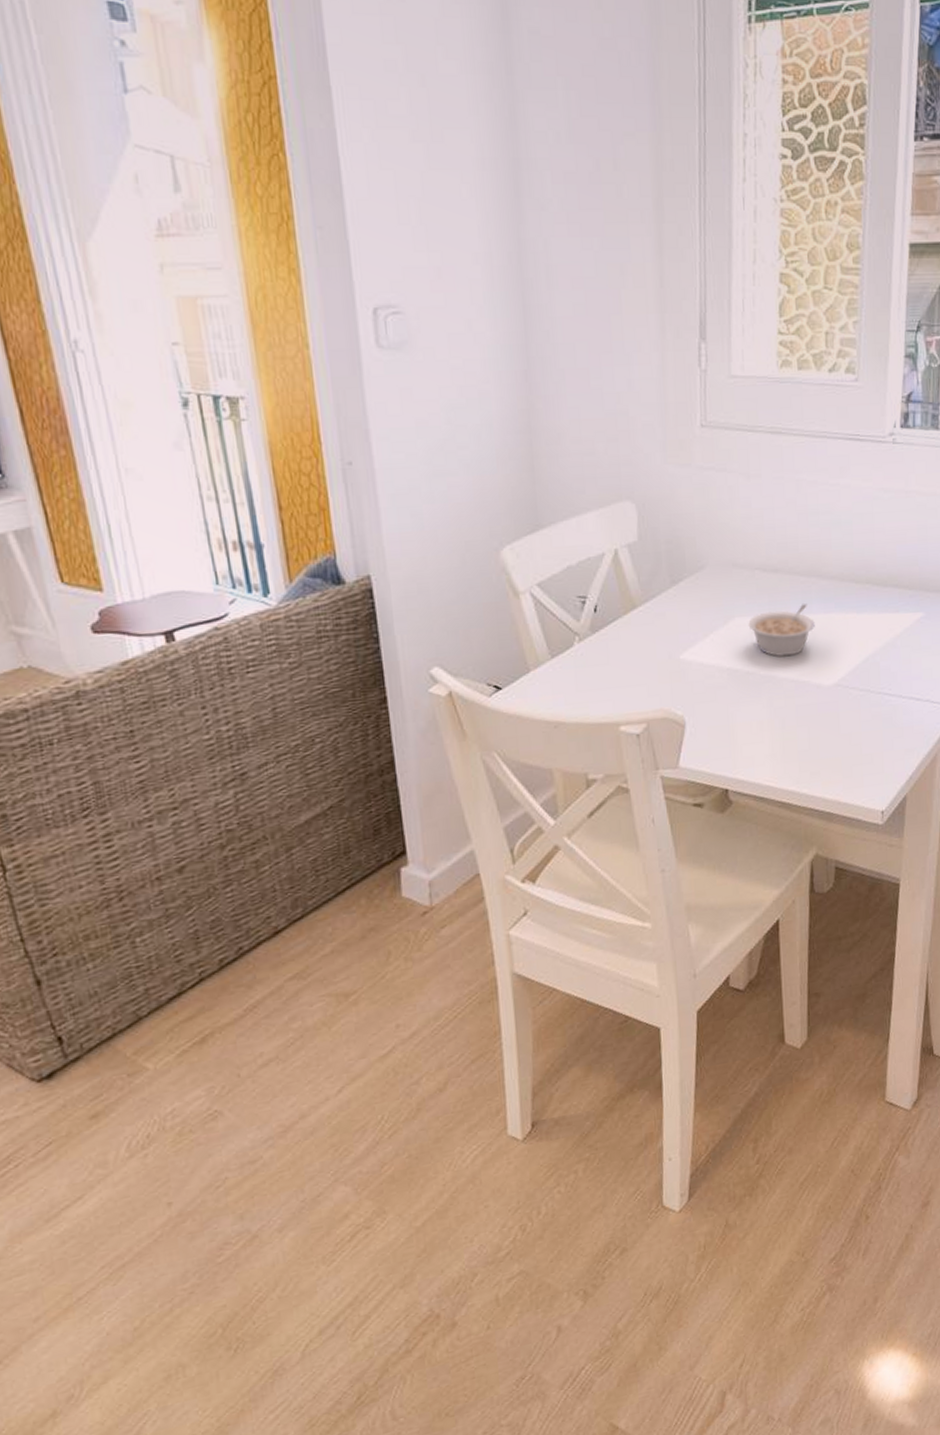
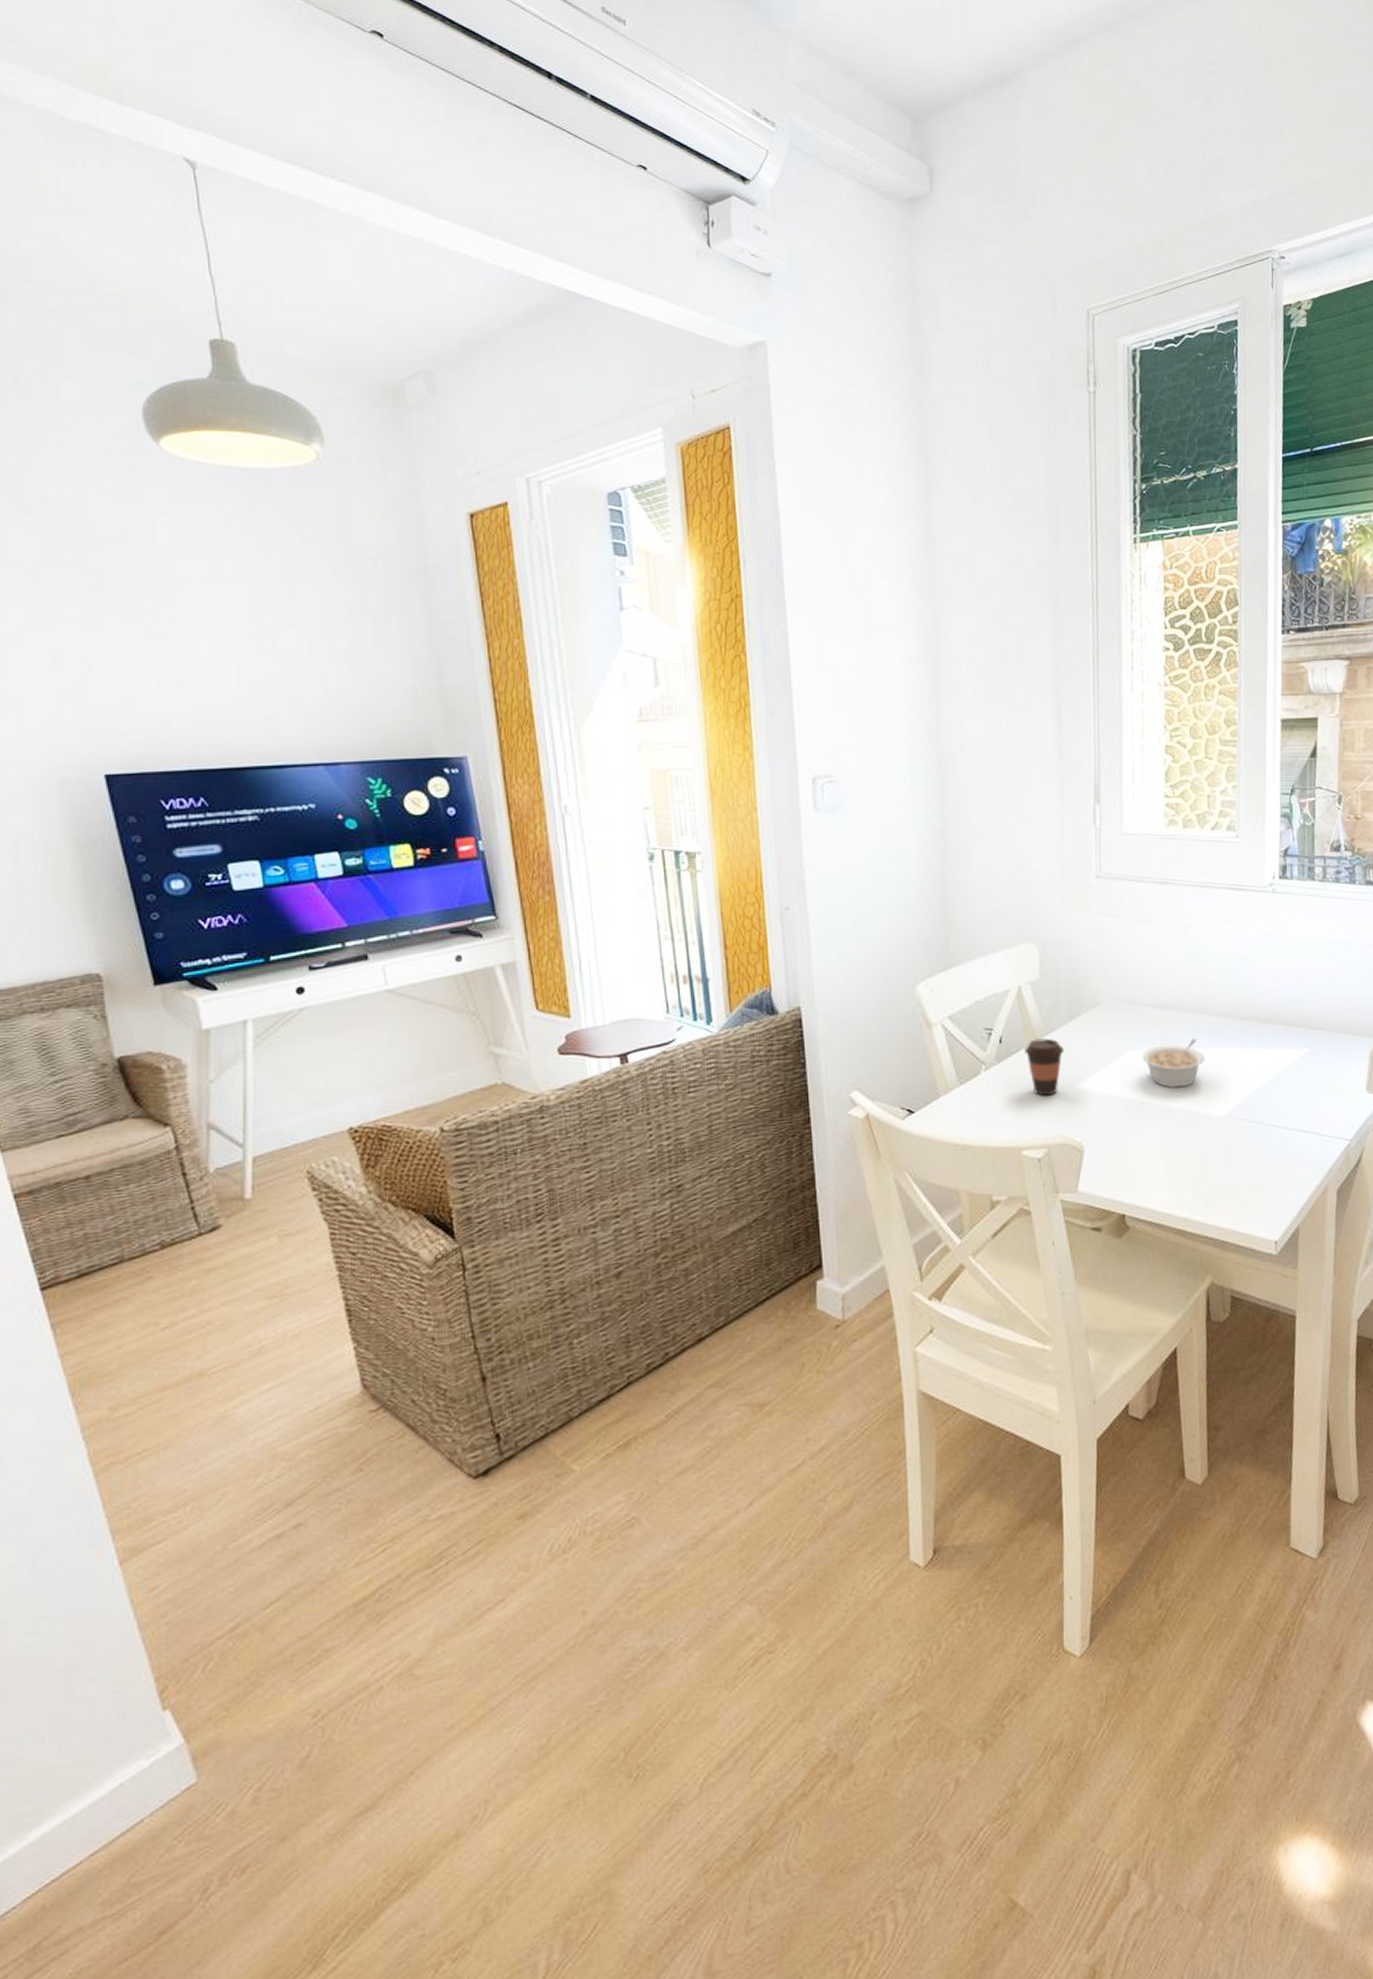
coffee cup: none [622,606,665,668] -> present [1024,1038,1064,1096]

